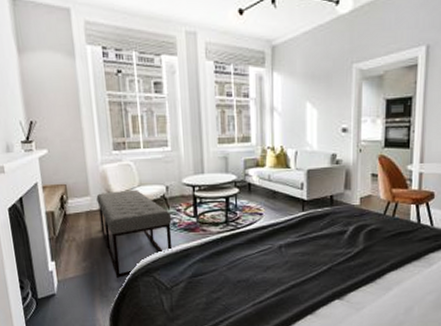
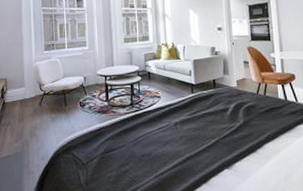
bench: present [96,189,173,279] -> none [29,80,89,157]

